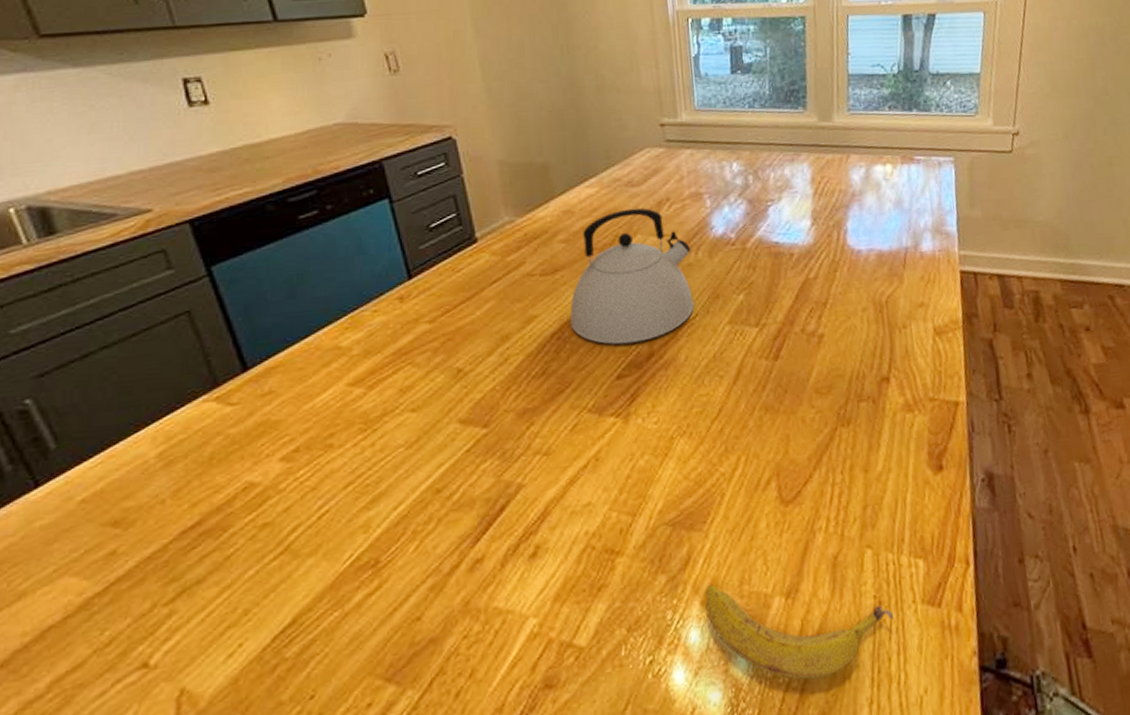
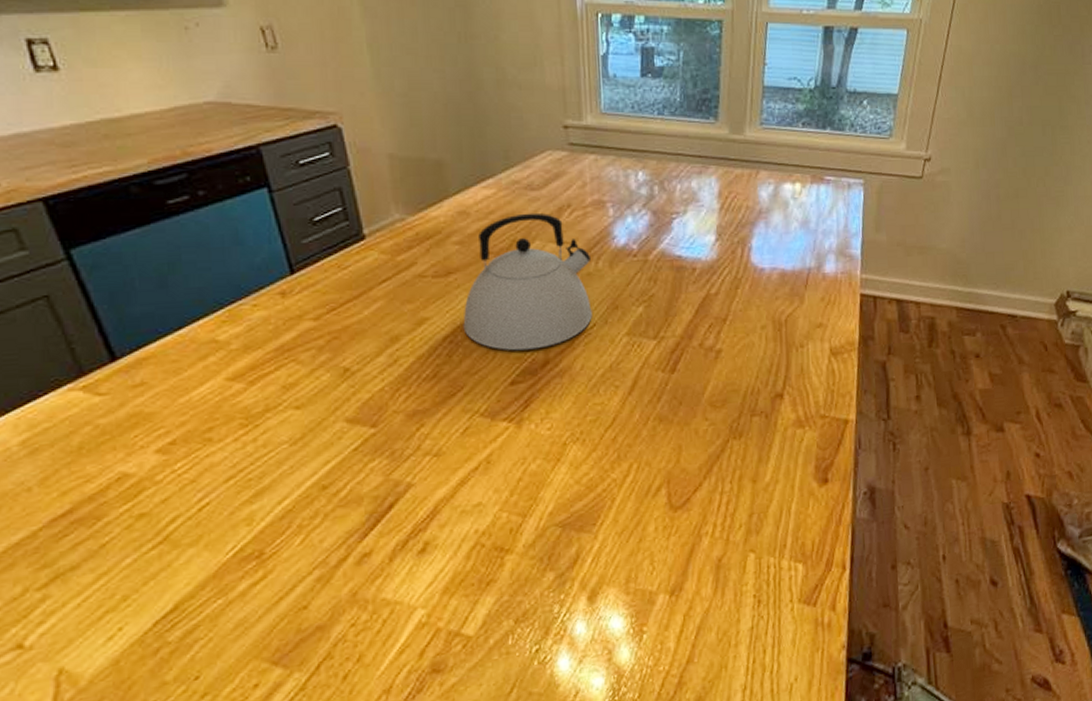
banana: present [704,585,894,680] -> none [591,582,772,668]

